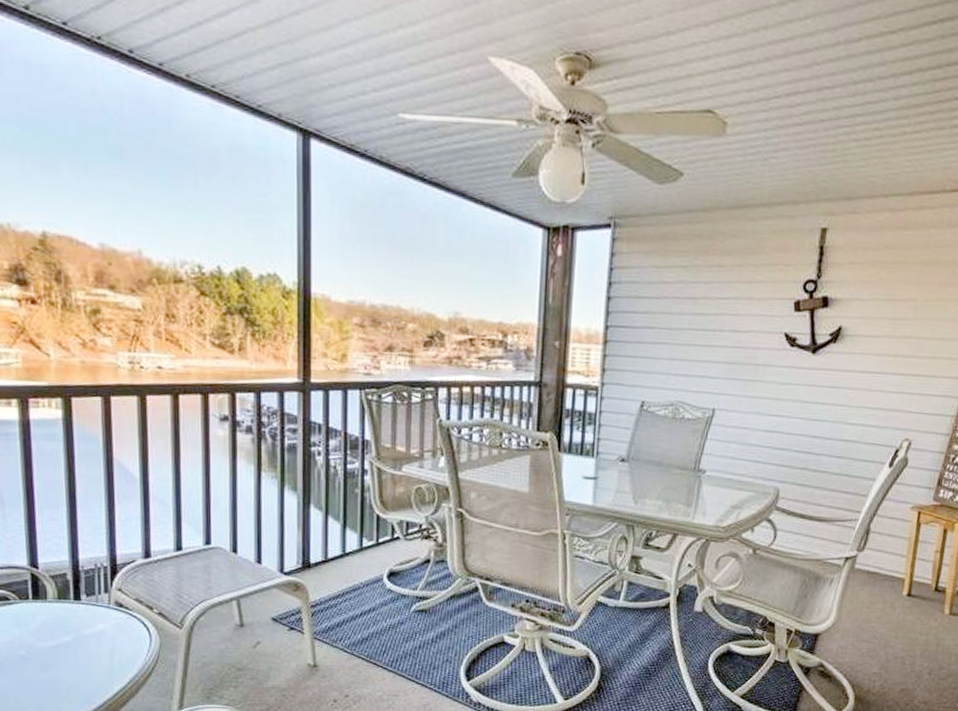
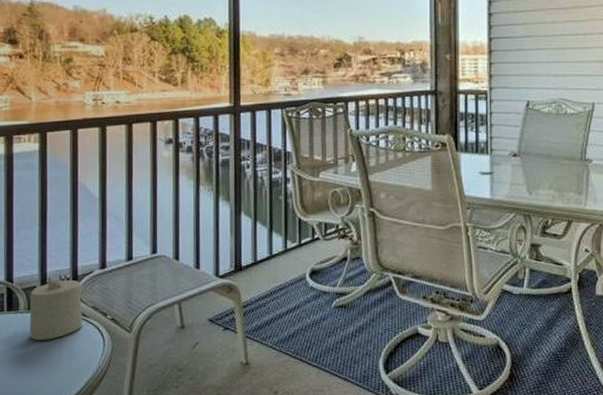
candle: none [59,567,125,633] -> present [29,279,83,340]

